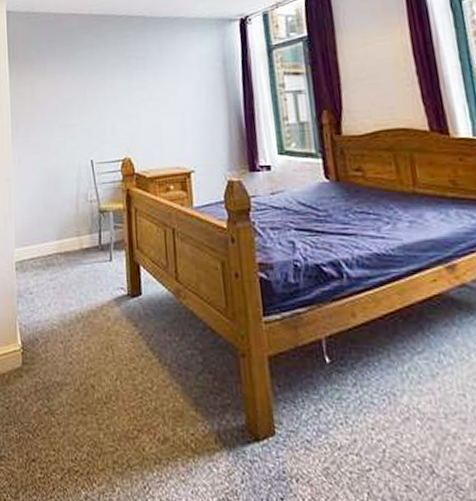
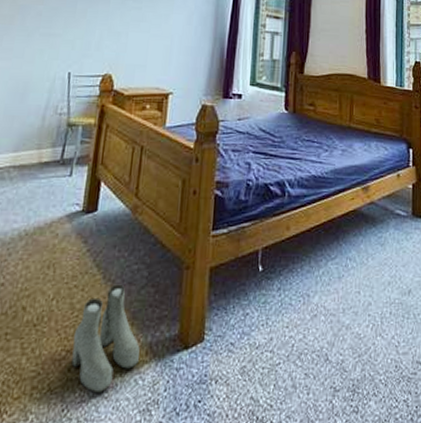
boots: none [141,368,209,475] -> present [71,284,140,393]

